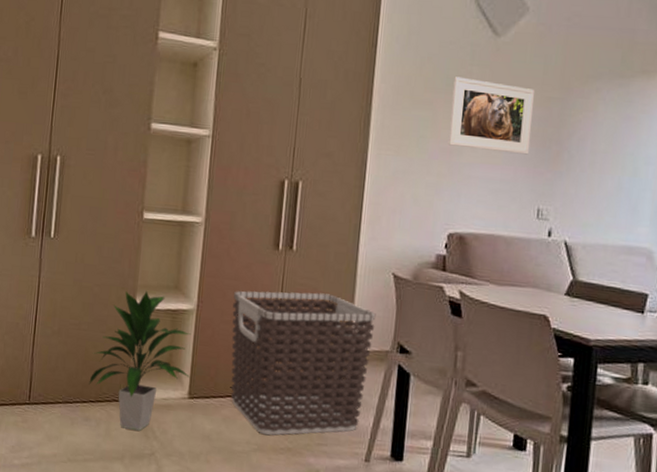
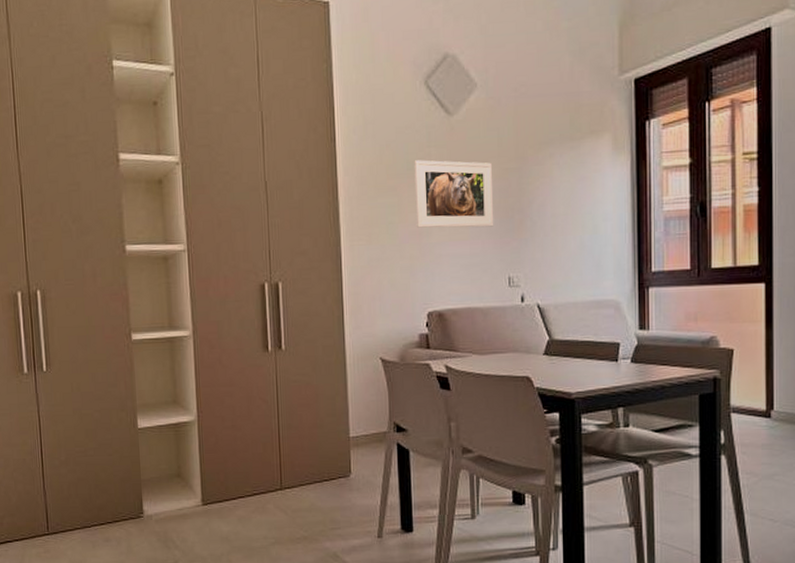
indoor plant: present [89,290,190,432] -> none [104,409,201,544]
clothes hamper: present [231,290,376,436] -> none [231,386,370,528]

